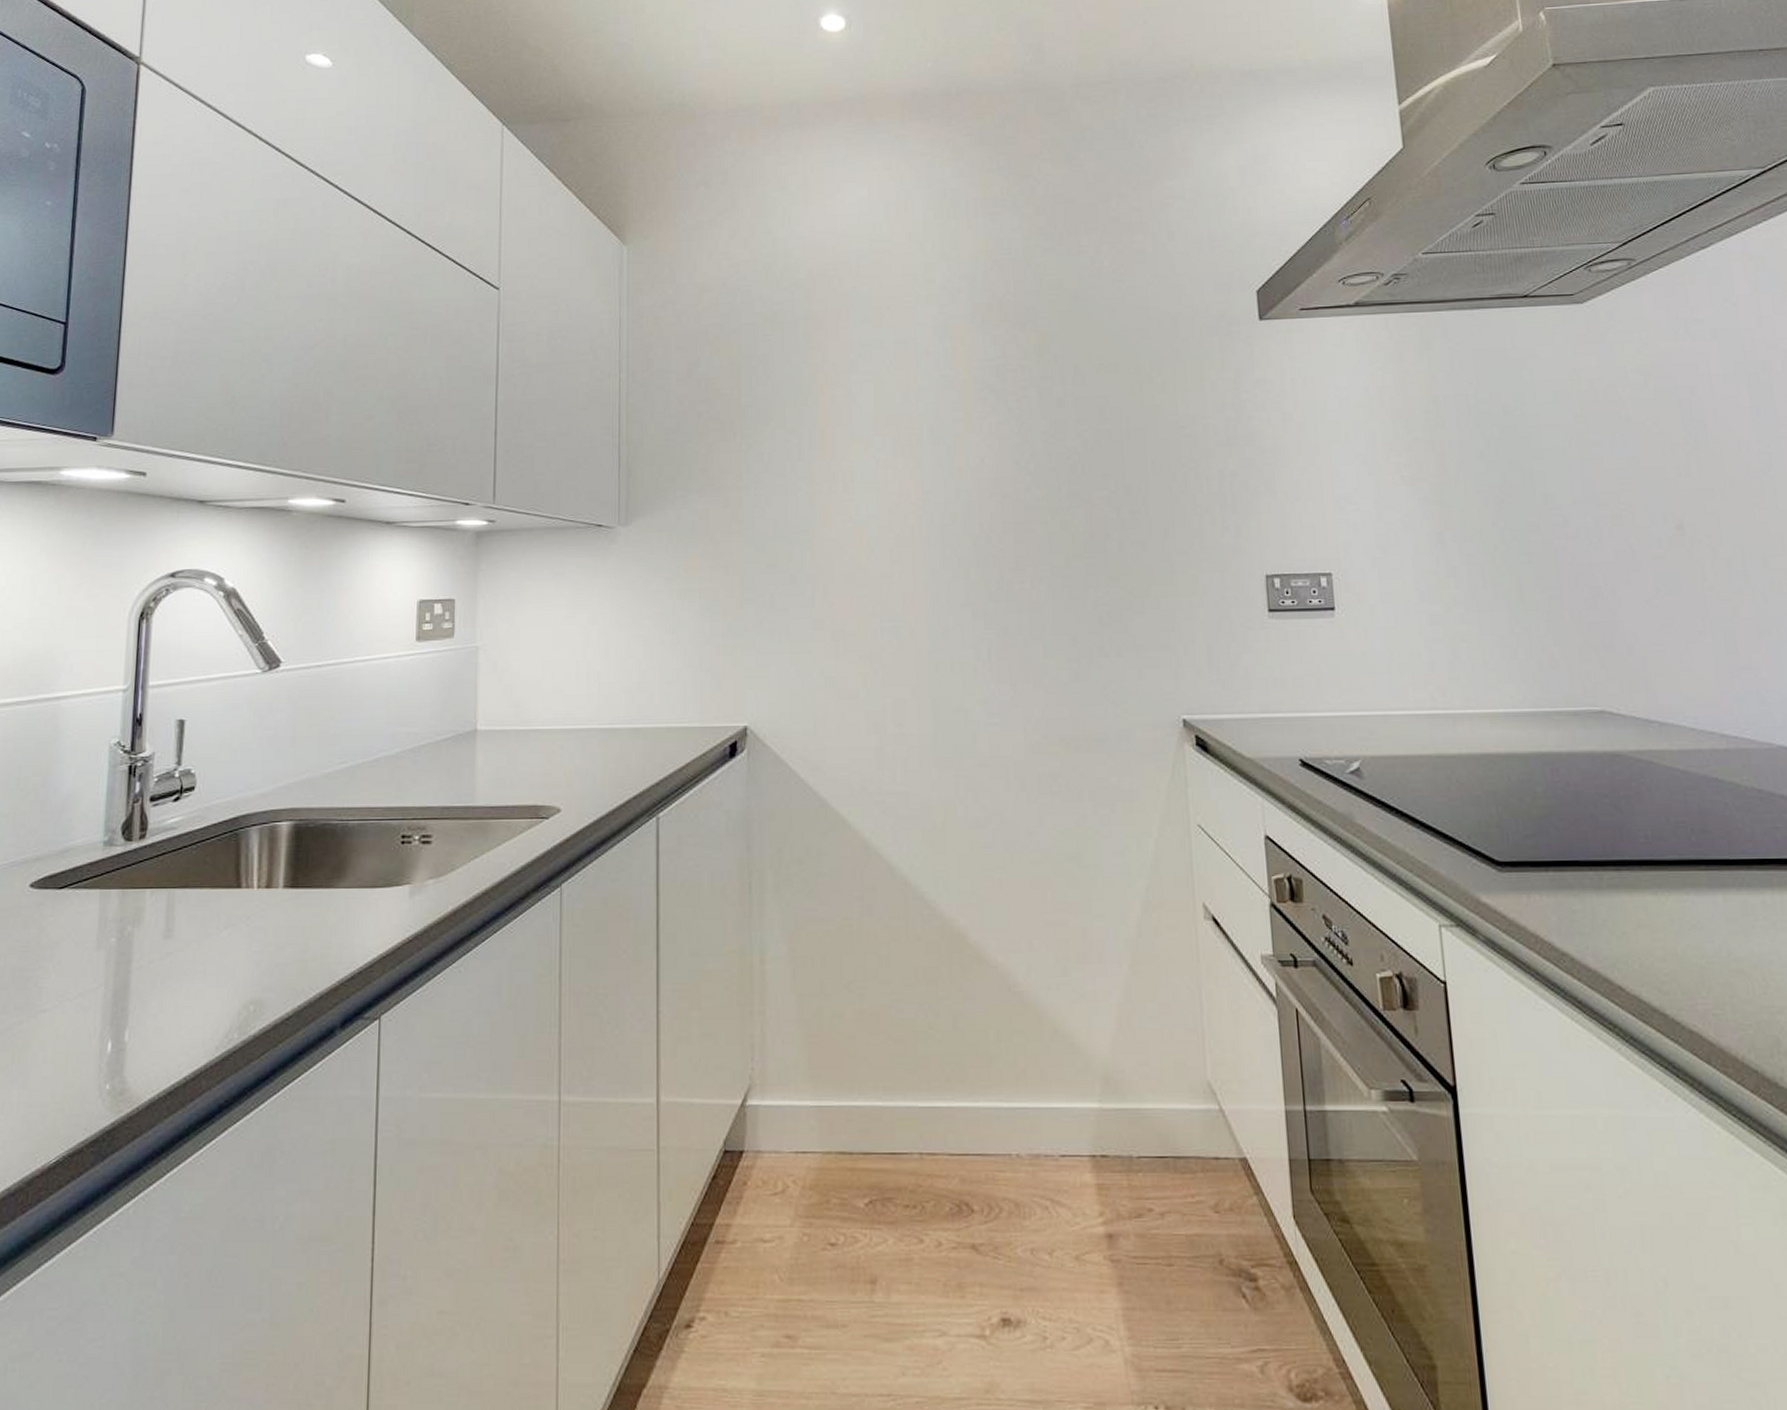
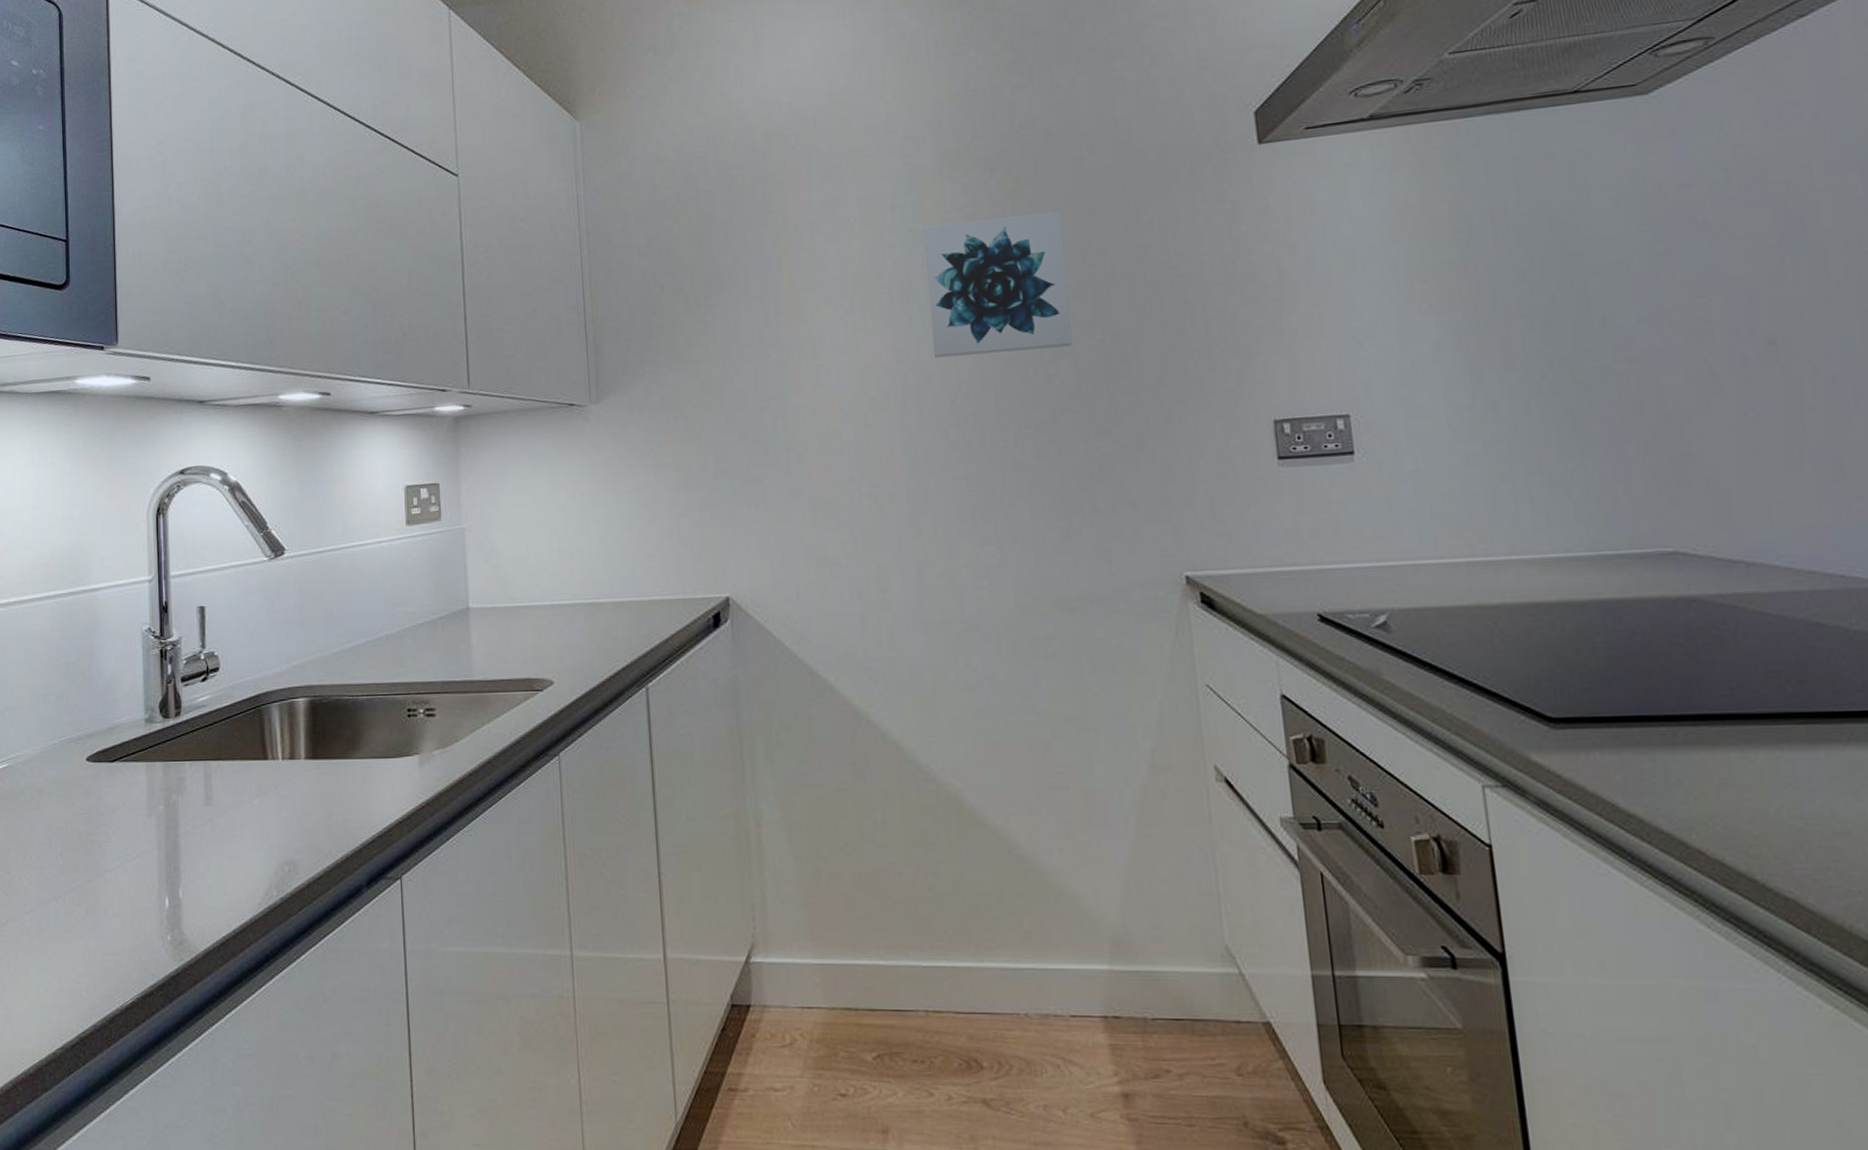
wall art: none [955,368,1089,499] -> present [923,211,1073,358]

